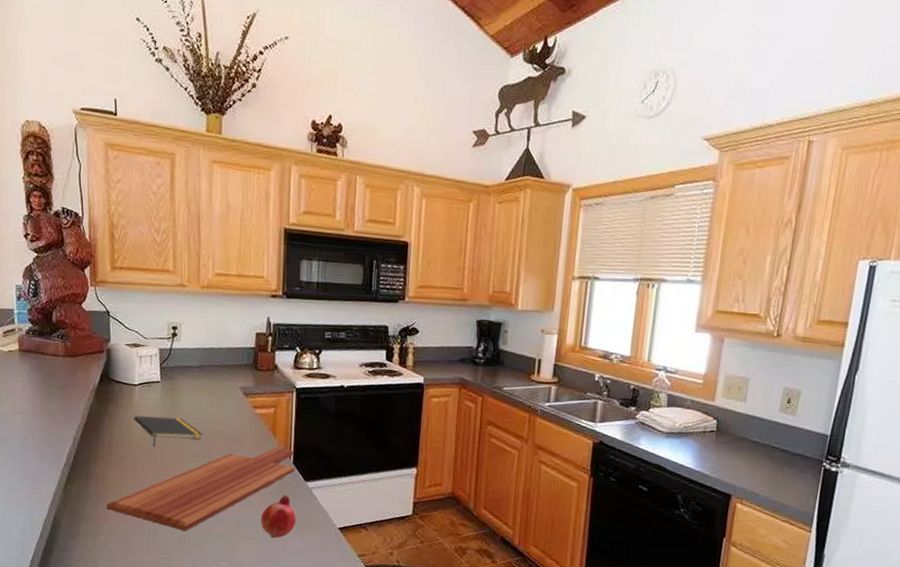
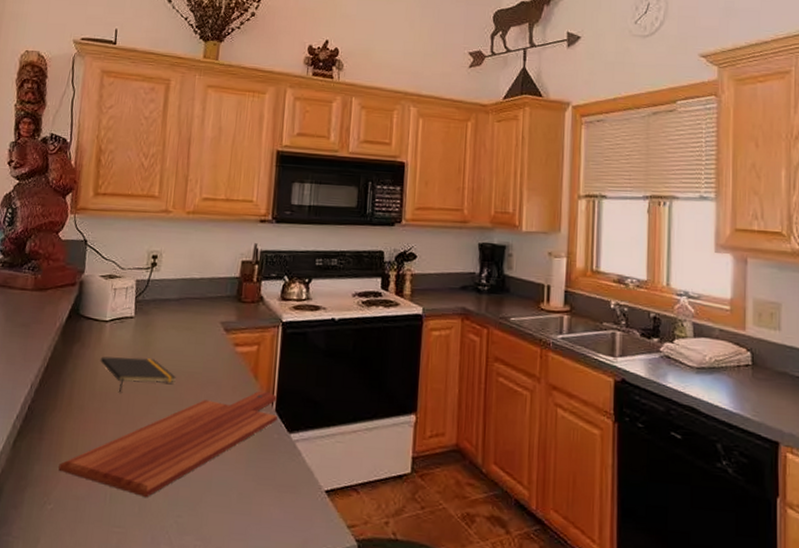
fruit: present [260,494,297,538] -> none [234,449,277,505]

